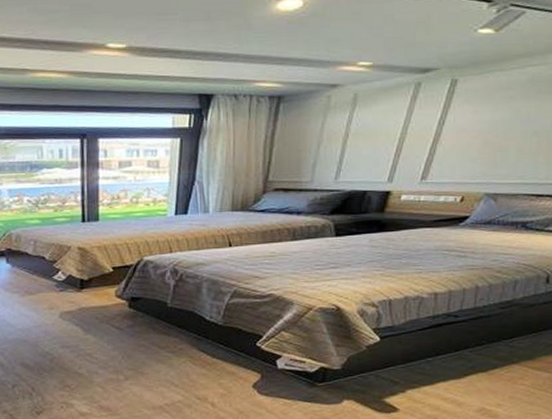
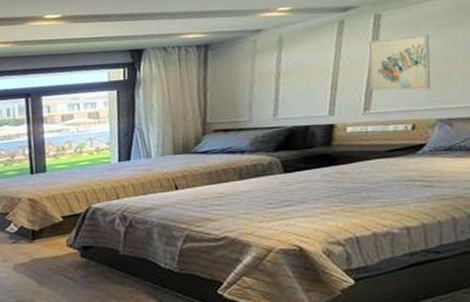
wall art: none [431,106,498,163] -> present [368,34,431,91]

